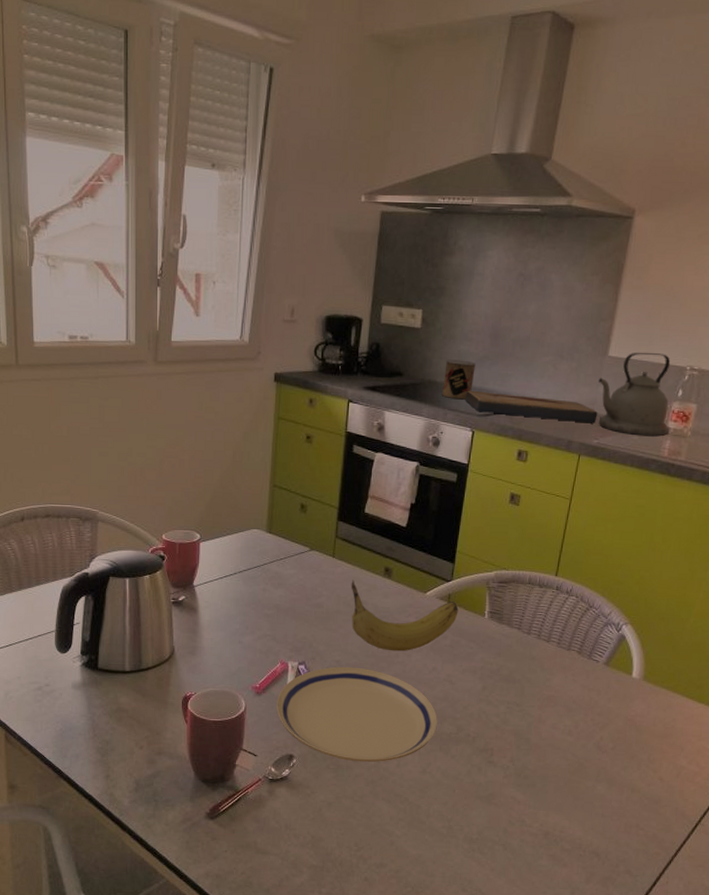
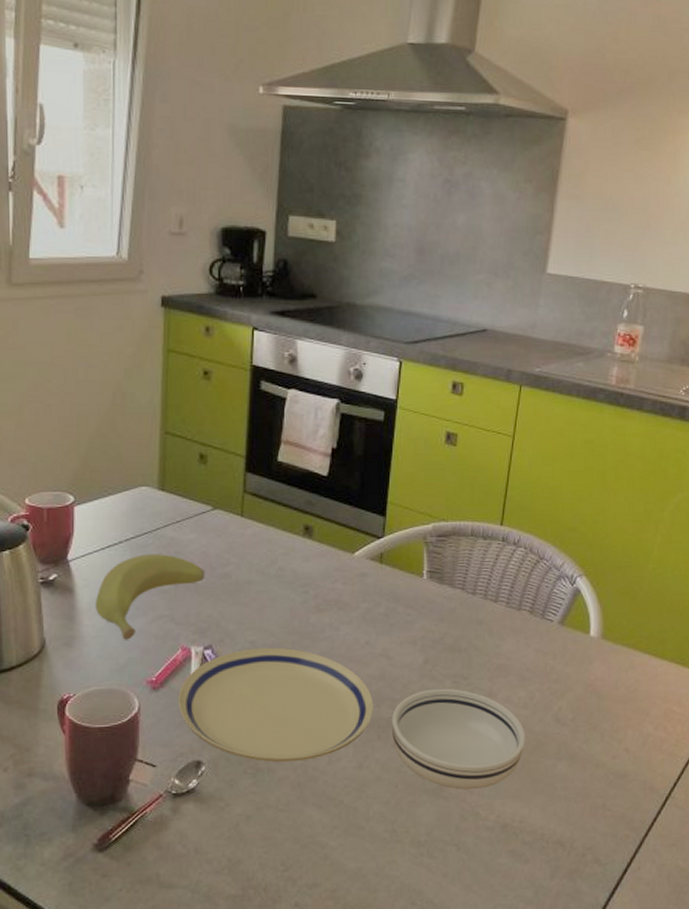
banana: none [213,584,302,653] -> present [95,554,205,640]
fruit: present [351,579,459,652] -> none [264,542,393,625]
tin can: present [441,359,476,400] -> none [362,278,400,325]
bowl: none [452,711,570,800] -> present [392,688,526,790]
fish fossil: present [465,390,598,424] -> none [390,314,538,350]
kettle: present [598,352,671,437] -> none [537,268,617,363]

